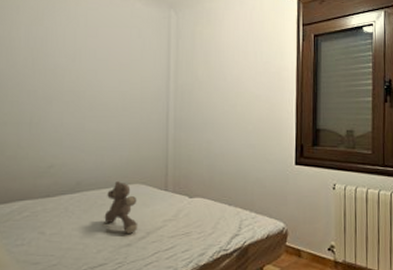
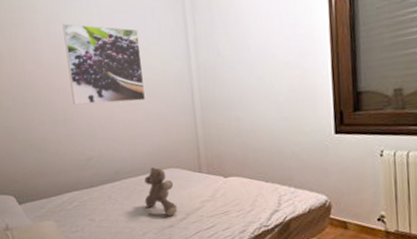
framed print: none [43,28,122,113] -> present [62,23,145,106]

